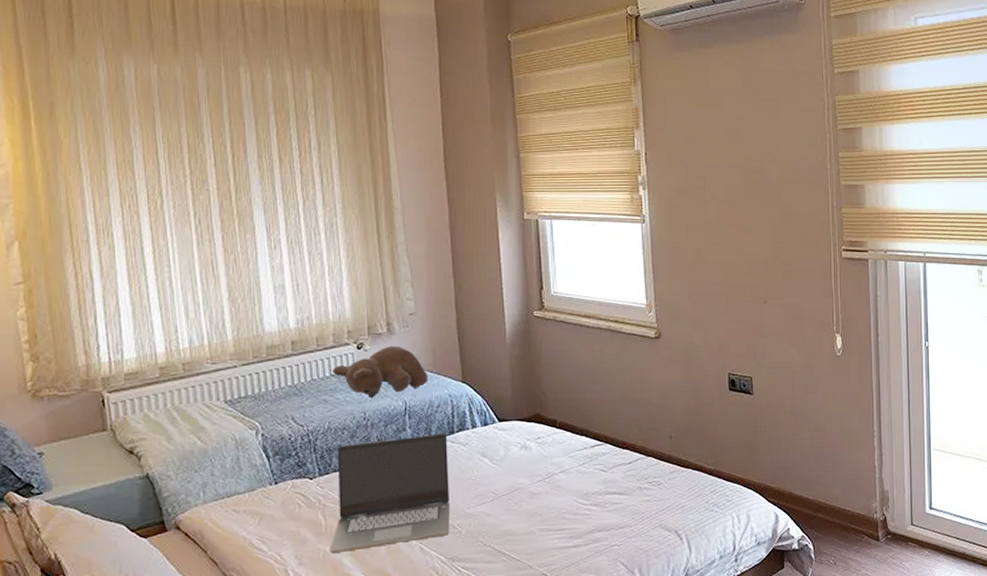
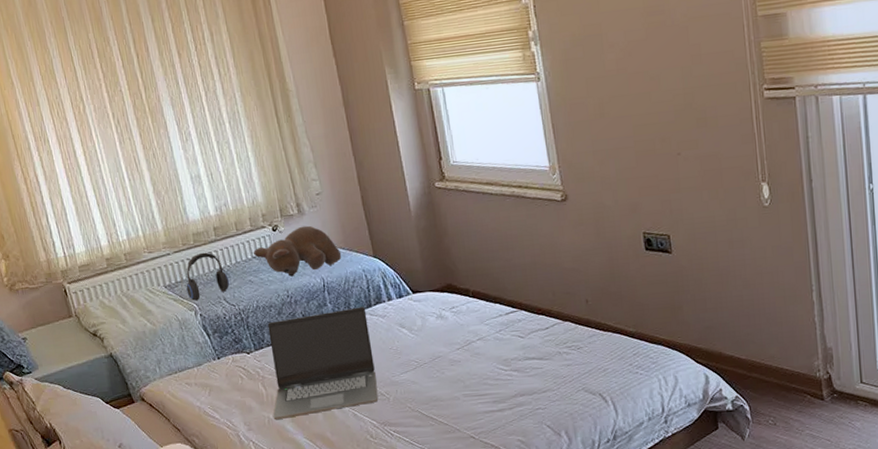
headphones: none [250,367,300,419] -> present [186,252,229,301]

